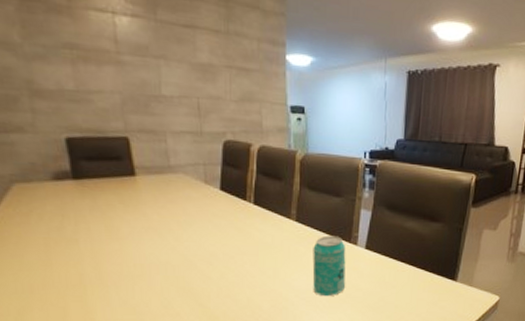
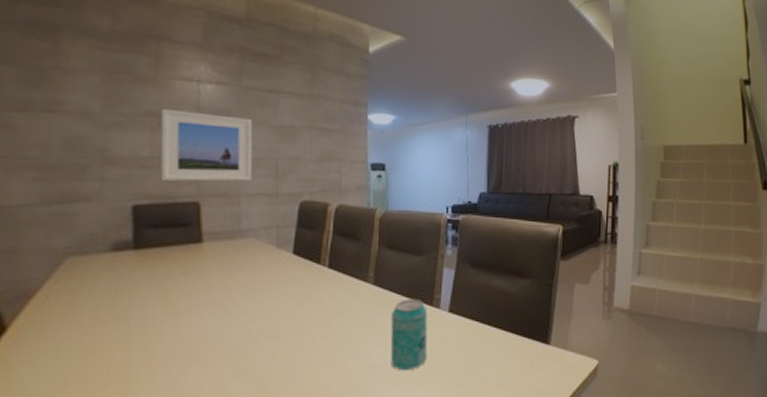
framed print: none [79,40,176,119] -> present [160,108,253,182]

